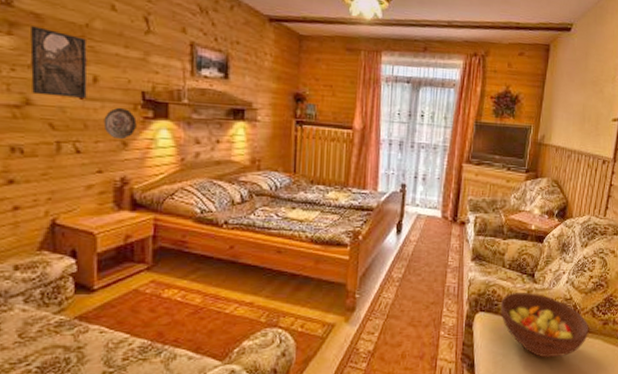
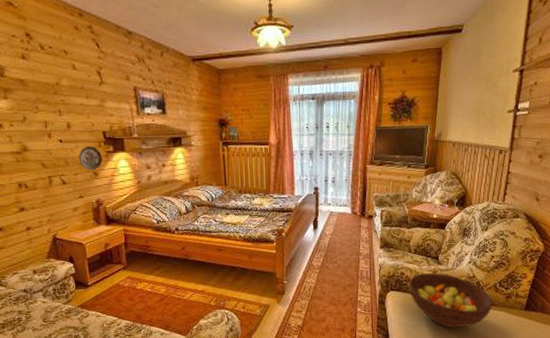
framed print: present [30,26,88,98] -> none [19,90,65,143]

